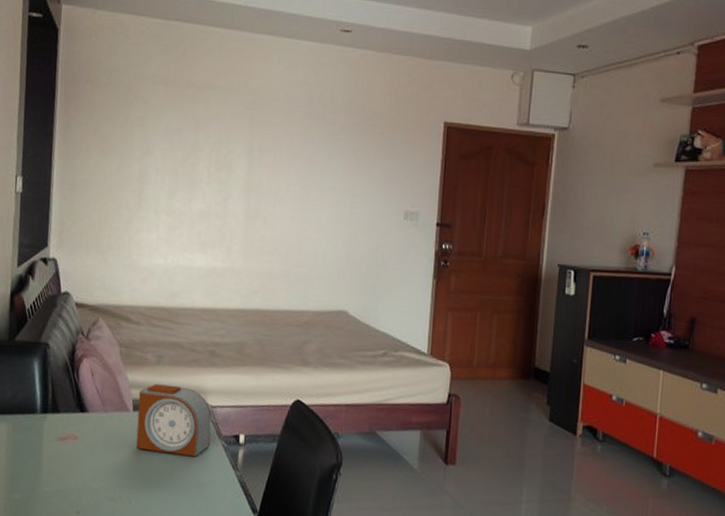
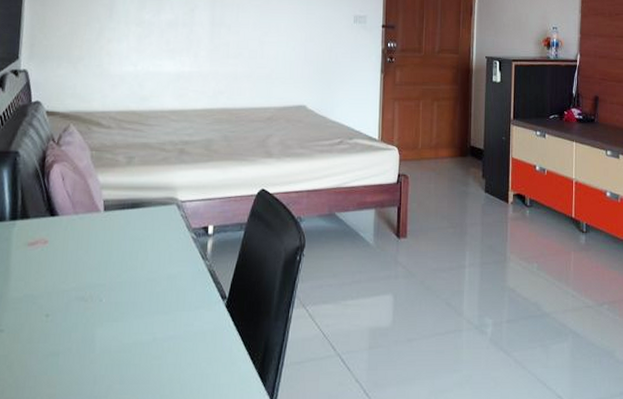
alarm clock: present [136,384,212,457] -> none [107,184,181,251]

